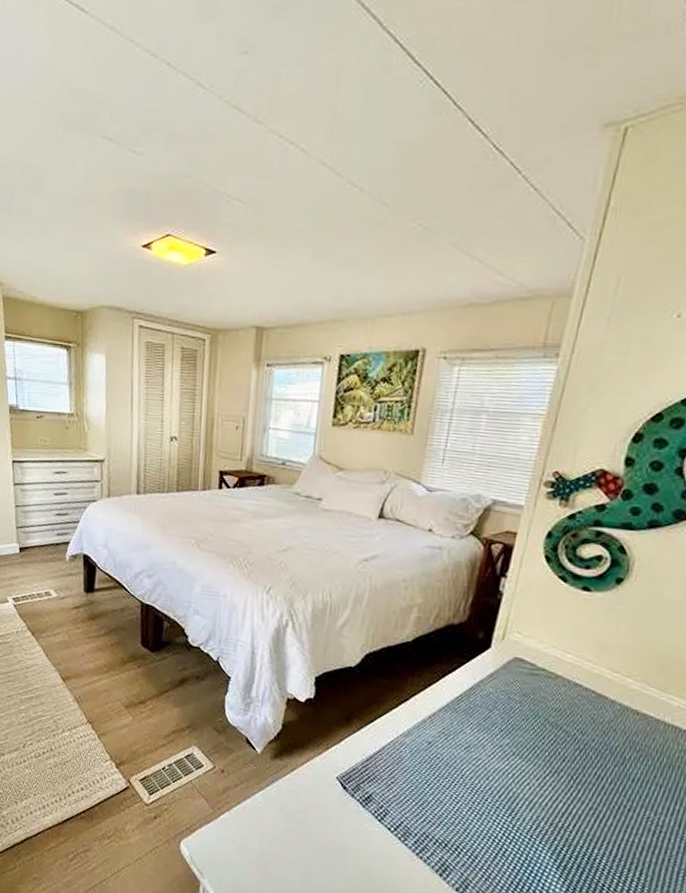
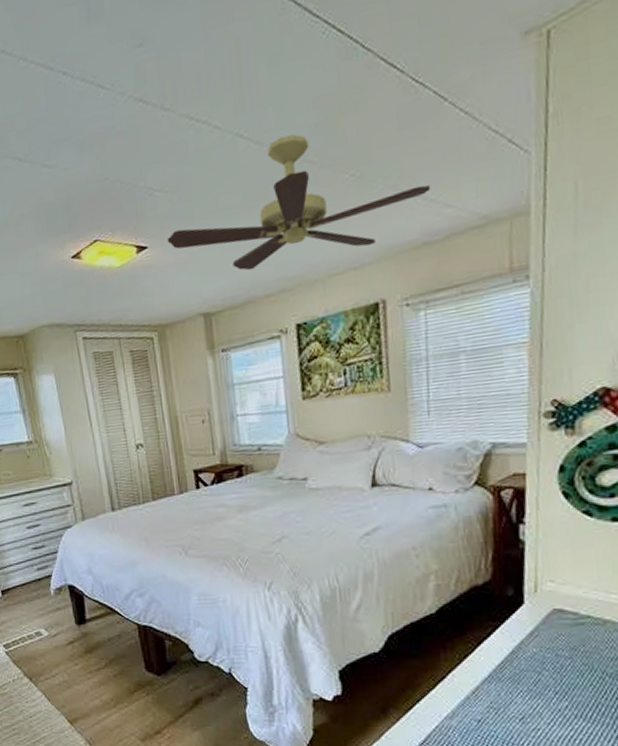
ceiling fan: none [235,174,489,296] -> present [166,134,431,271]

